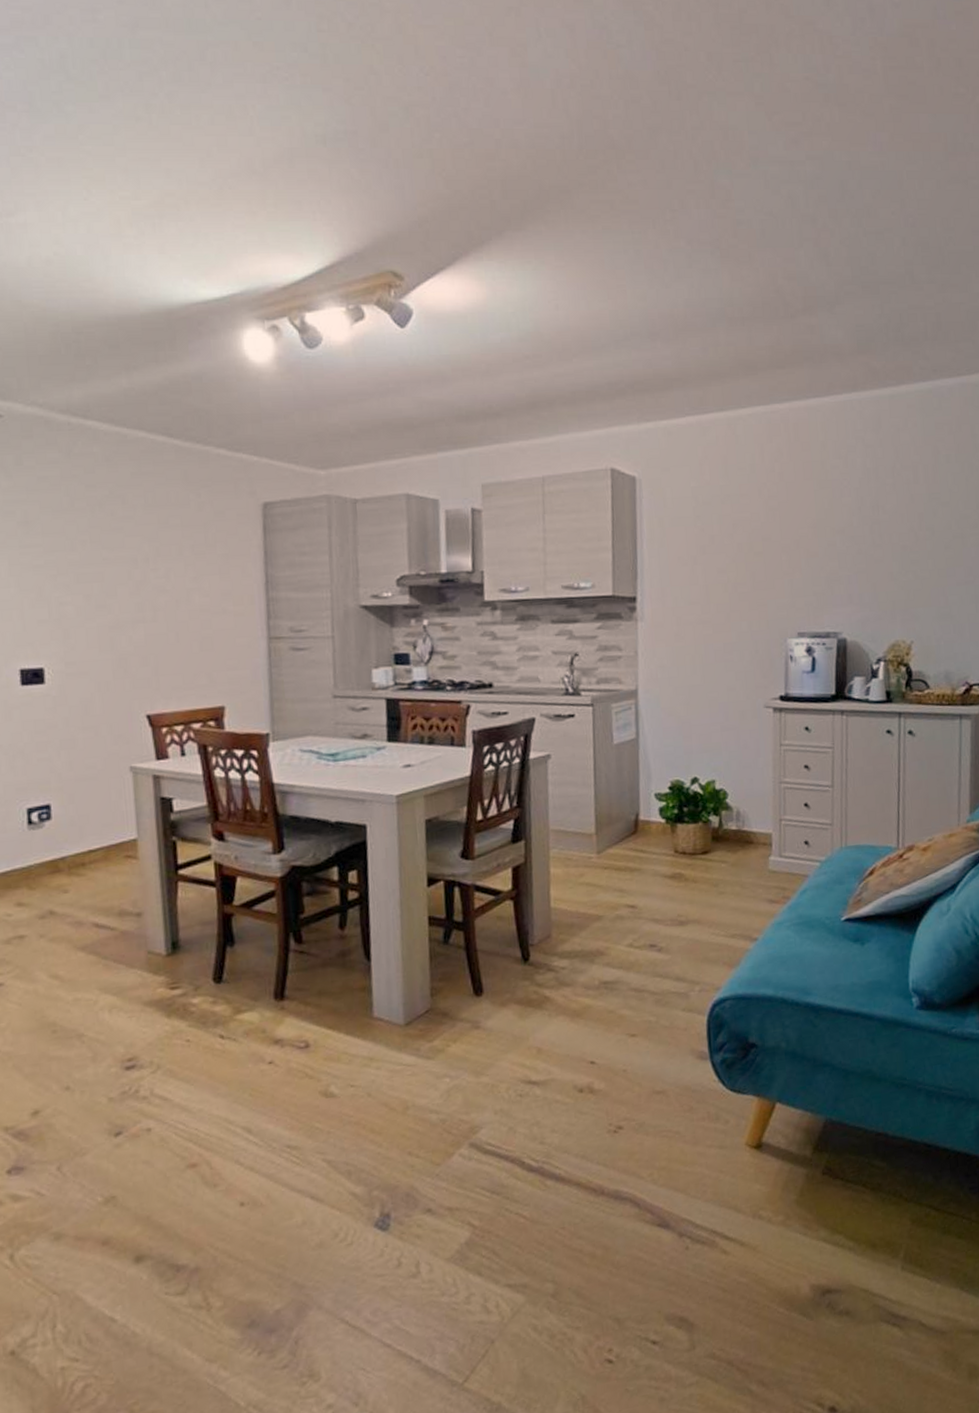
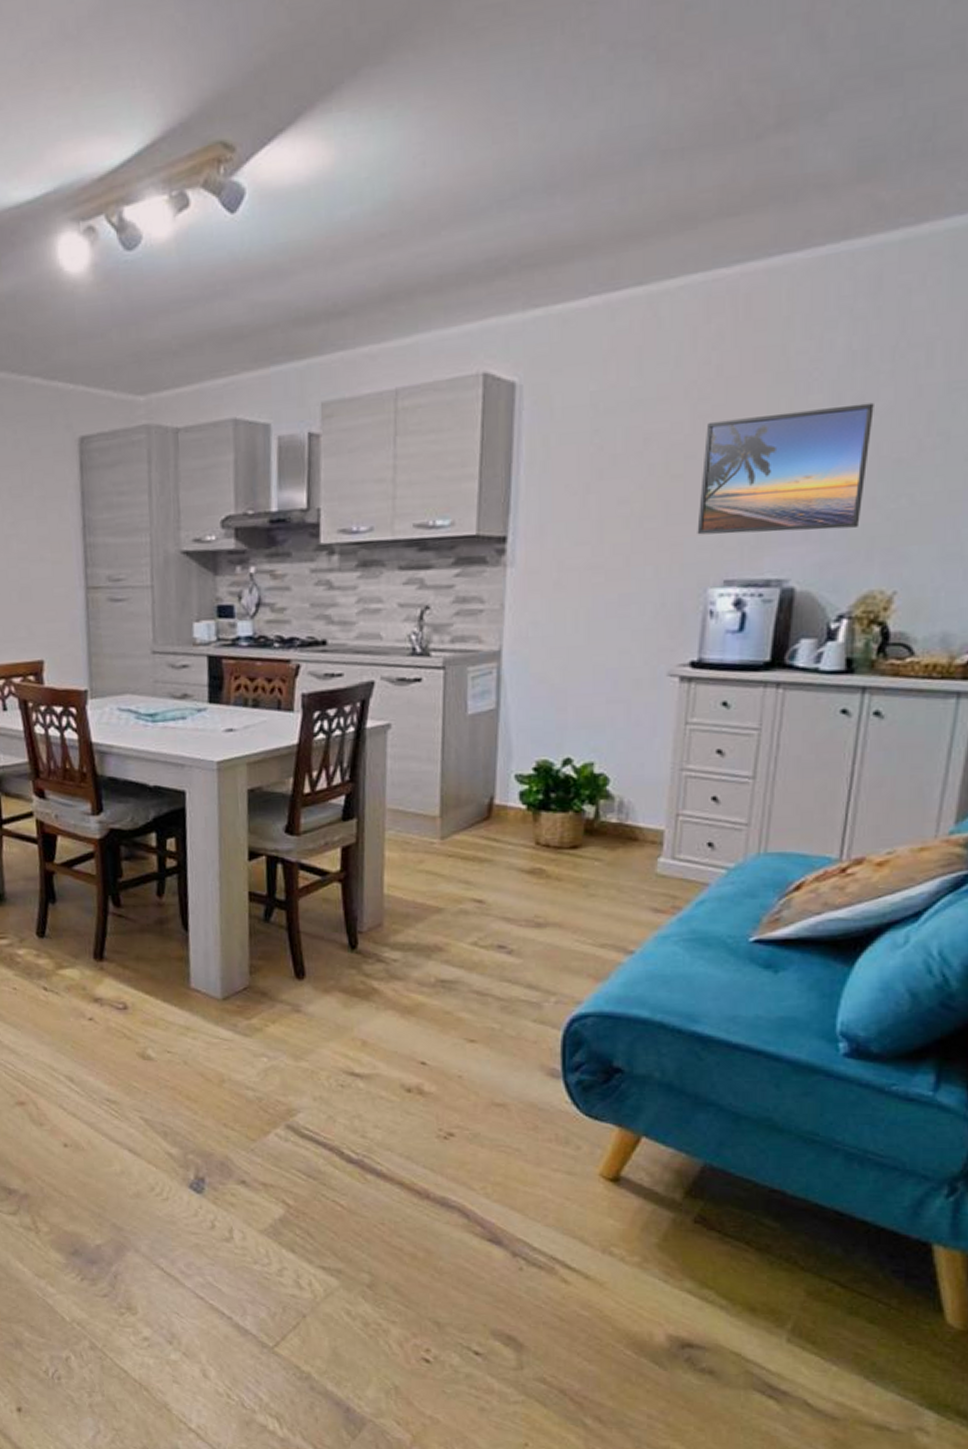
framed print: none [775,505,885,598] -> present [697,402,874,535]

